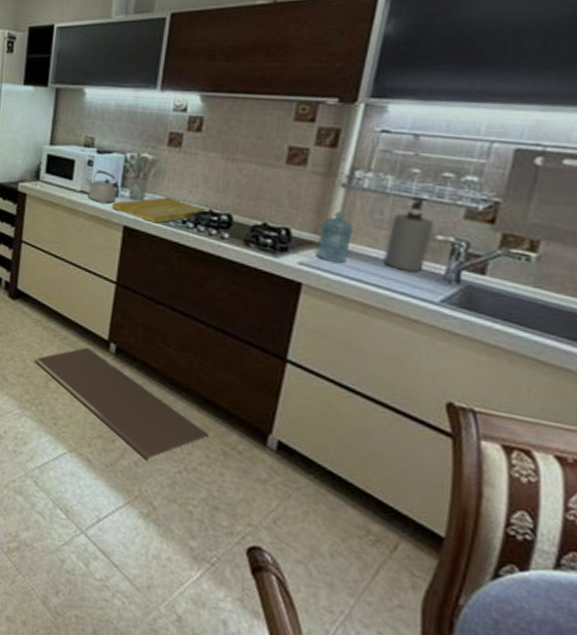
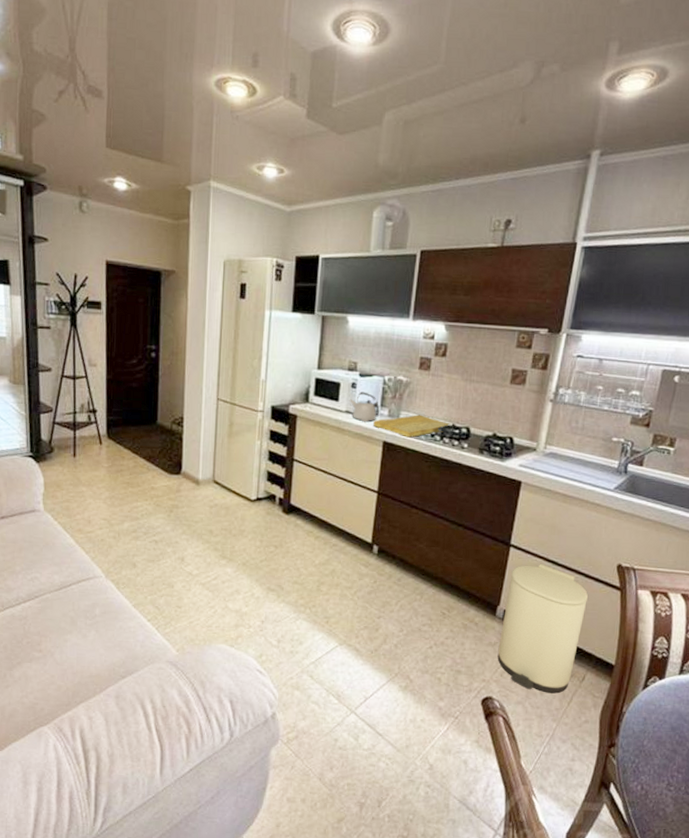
door mat: present [34,347,209,461] -> none [307,551,453,642]
pedal bin: none [269,387,402,561] -> present [497,563,589,694]
canister: present [316,211,354,264] -> none [531,422,558,464]
soap dispenser: present [384,198,434,273] -> none [578,409,611,468]

